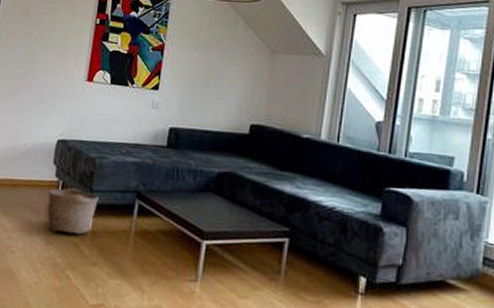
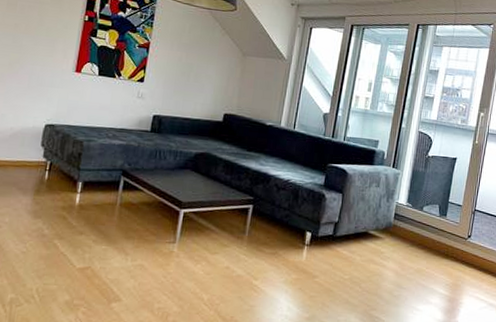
basket: present [47,188,99,235] -> none [35,167,86,209]

